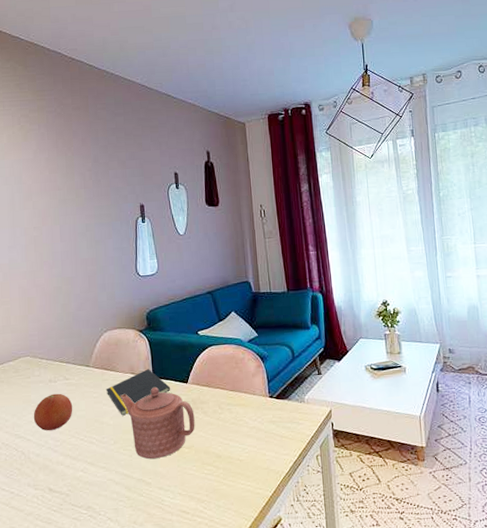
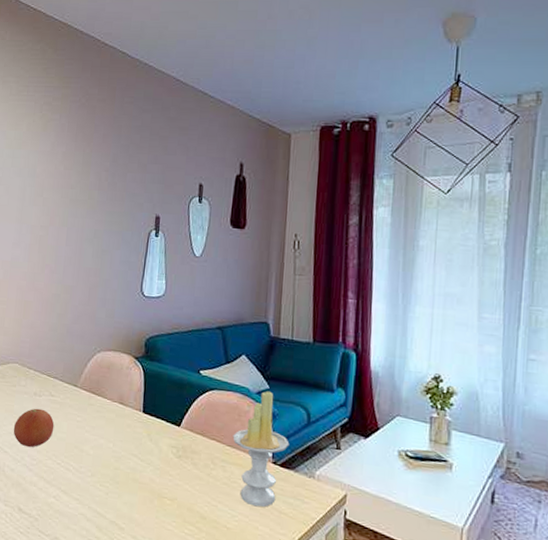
notepad: present [105,369,171,416] -> none [90,401,161,448]
teapot: present [120,386,195,460] -> none [105,423,183,504]
candle: none [233,338,281,437] -> present [233,391,290,507]

